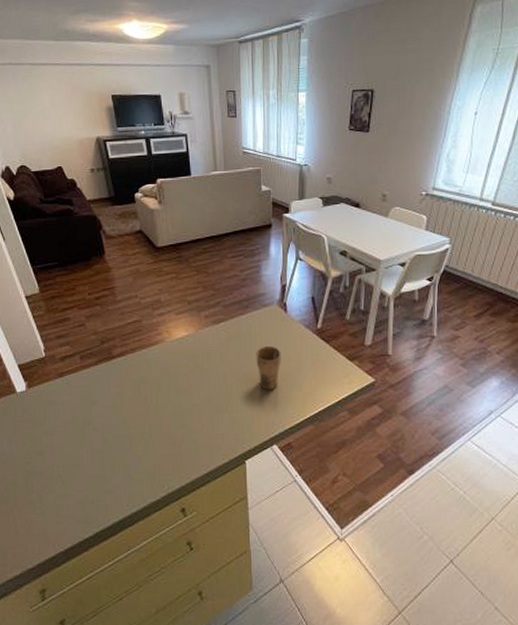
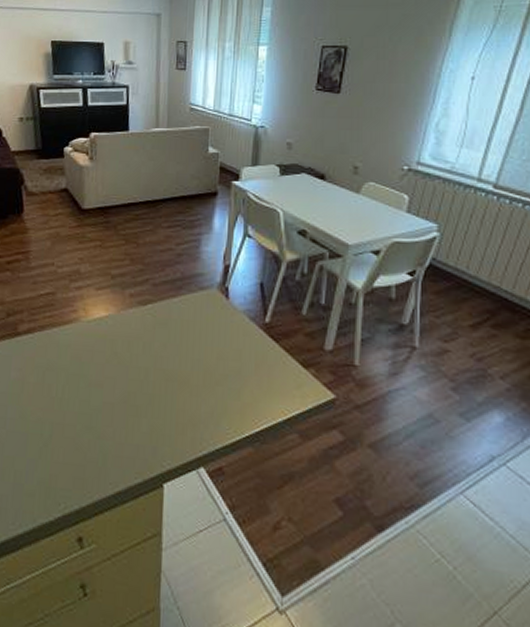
cup: present [256,345,282,390] -> none [186,338,218,395]

